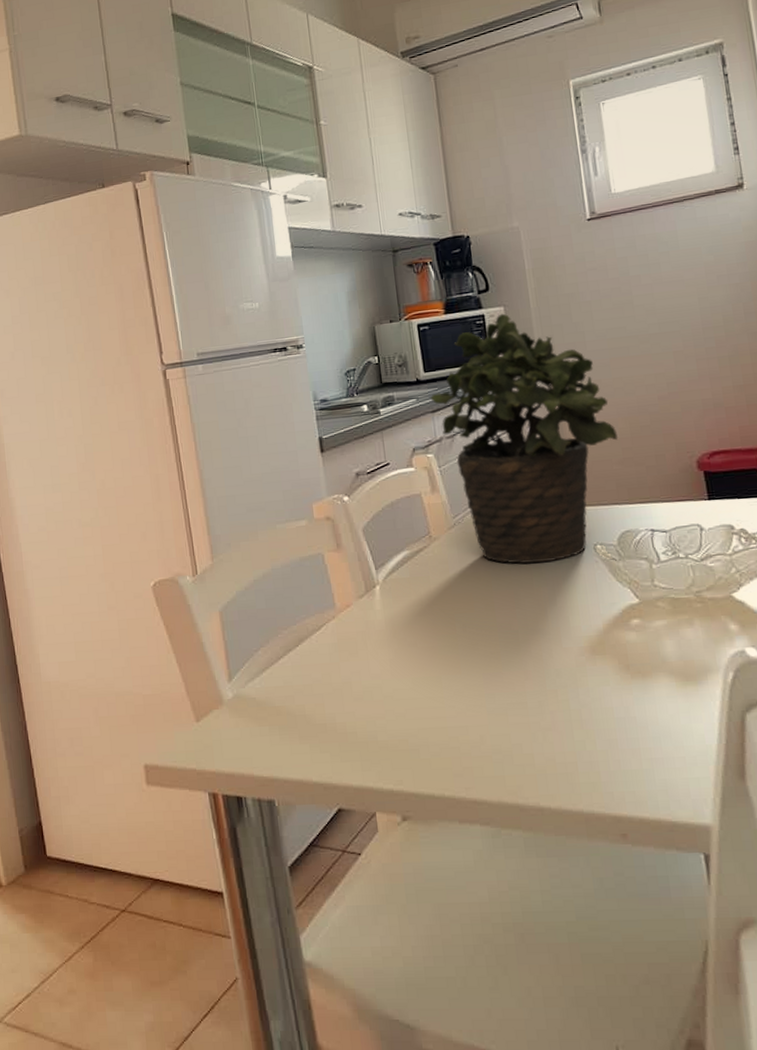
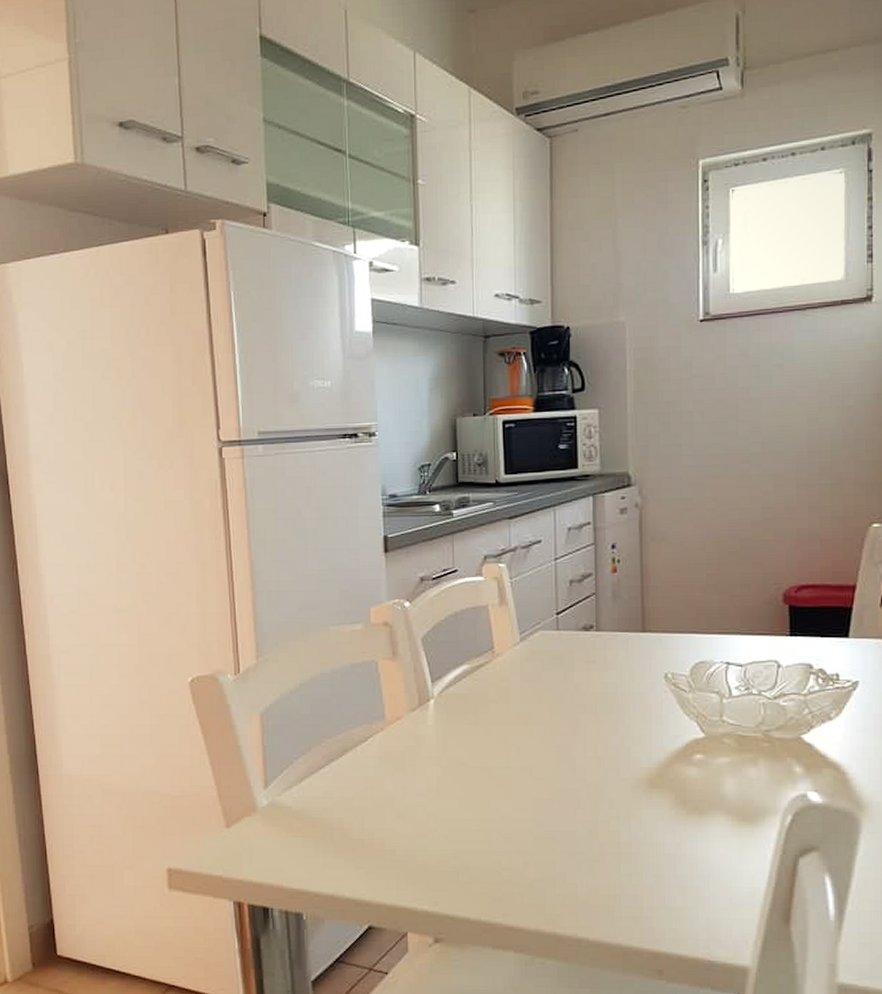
potted plant: present [430,313,619,564] -> none [508,417,705,689]

